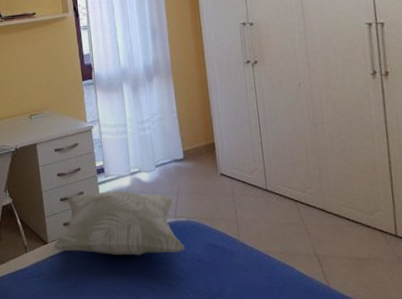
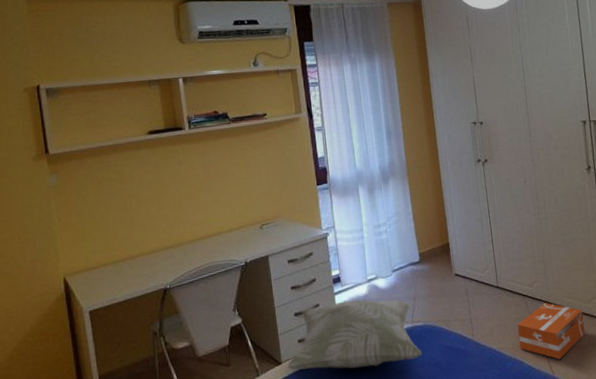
cardboard box: none [287,210,366,270] -> present [517,302,585,360]

